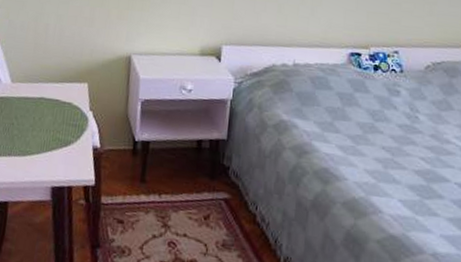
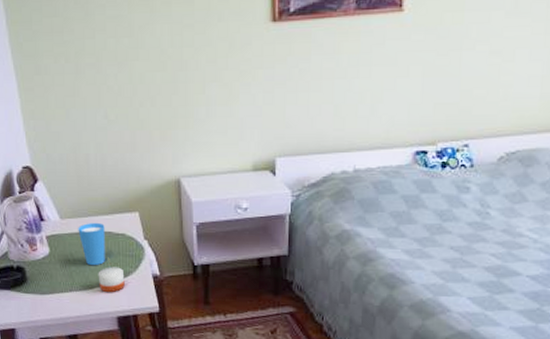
cup: none [26,88,53,132] -> present [78,222,105,266]
candle: none [38,134,65,161] -> present [98,267,125,293]

